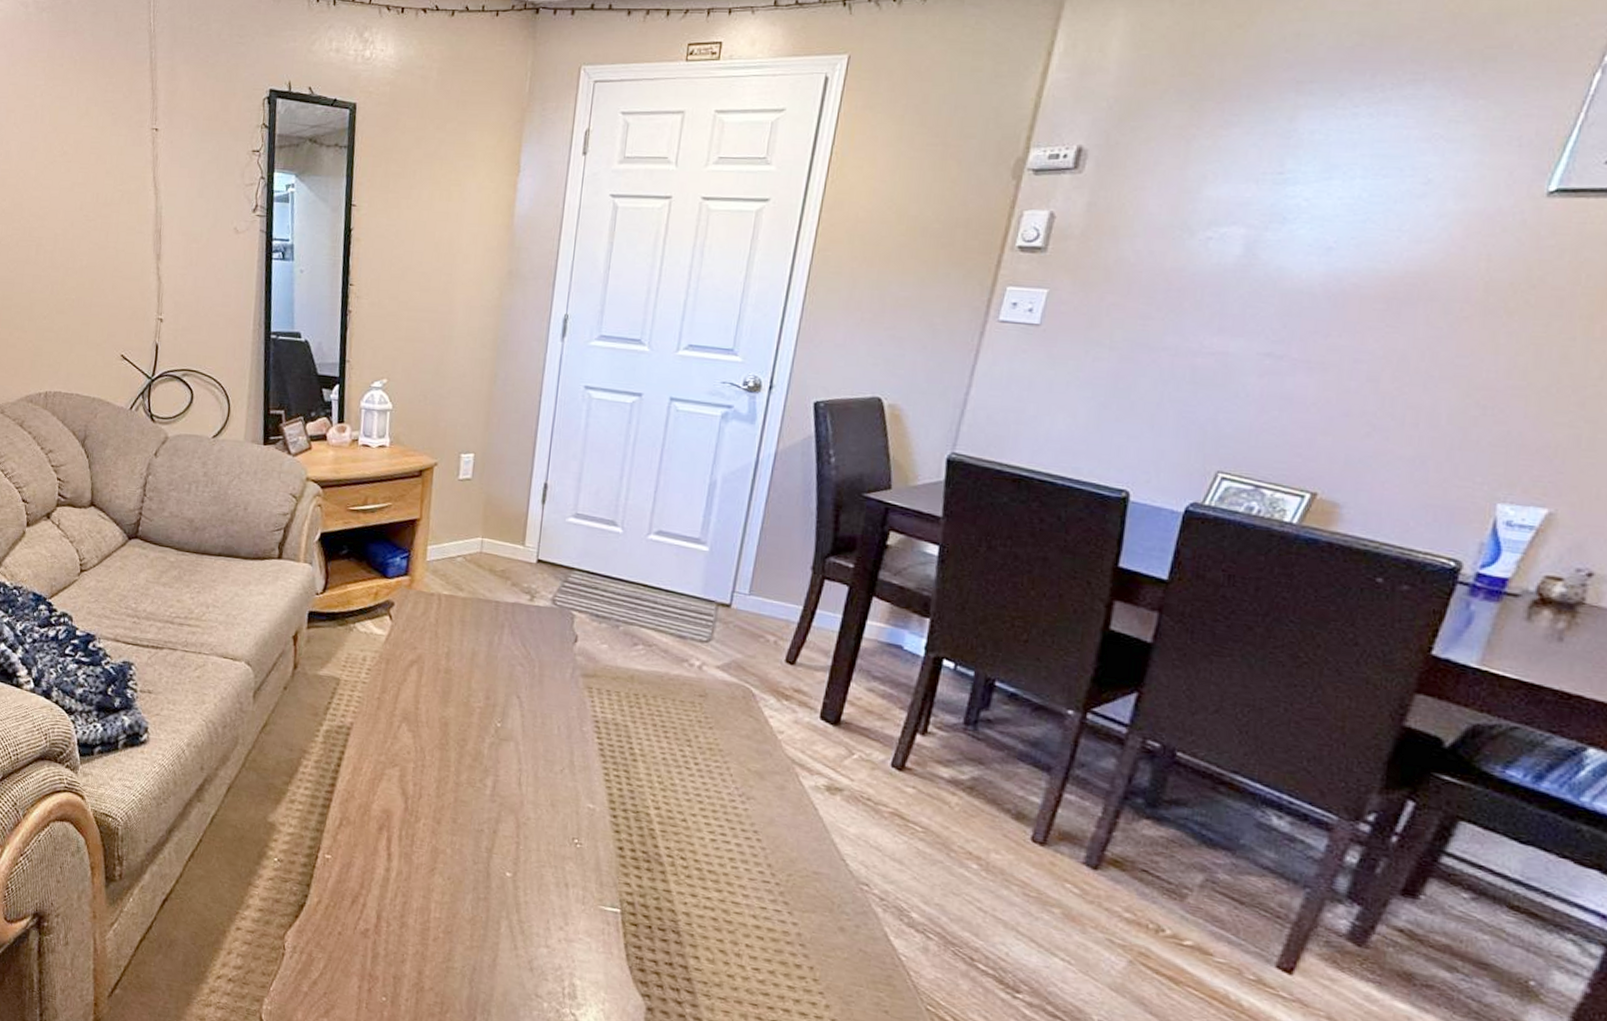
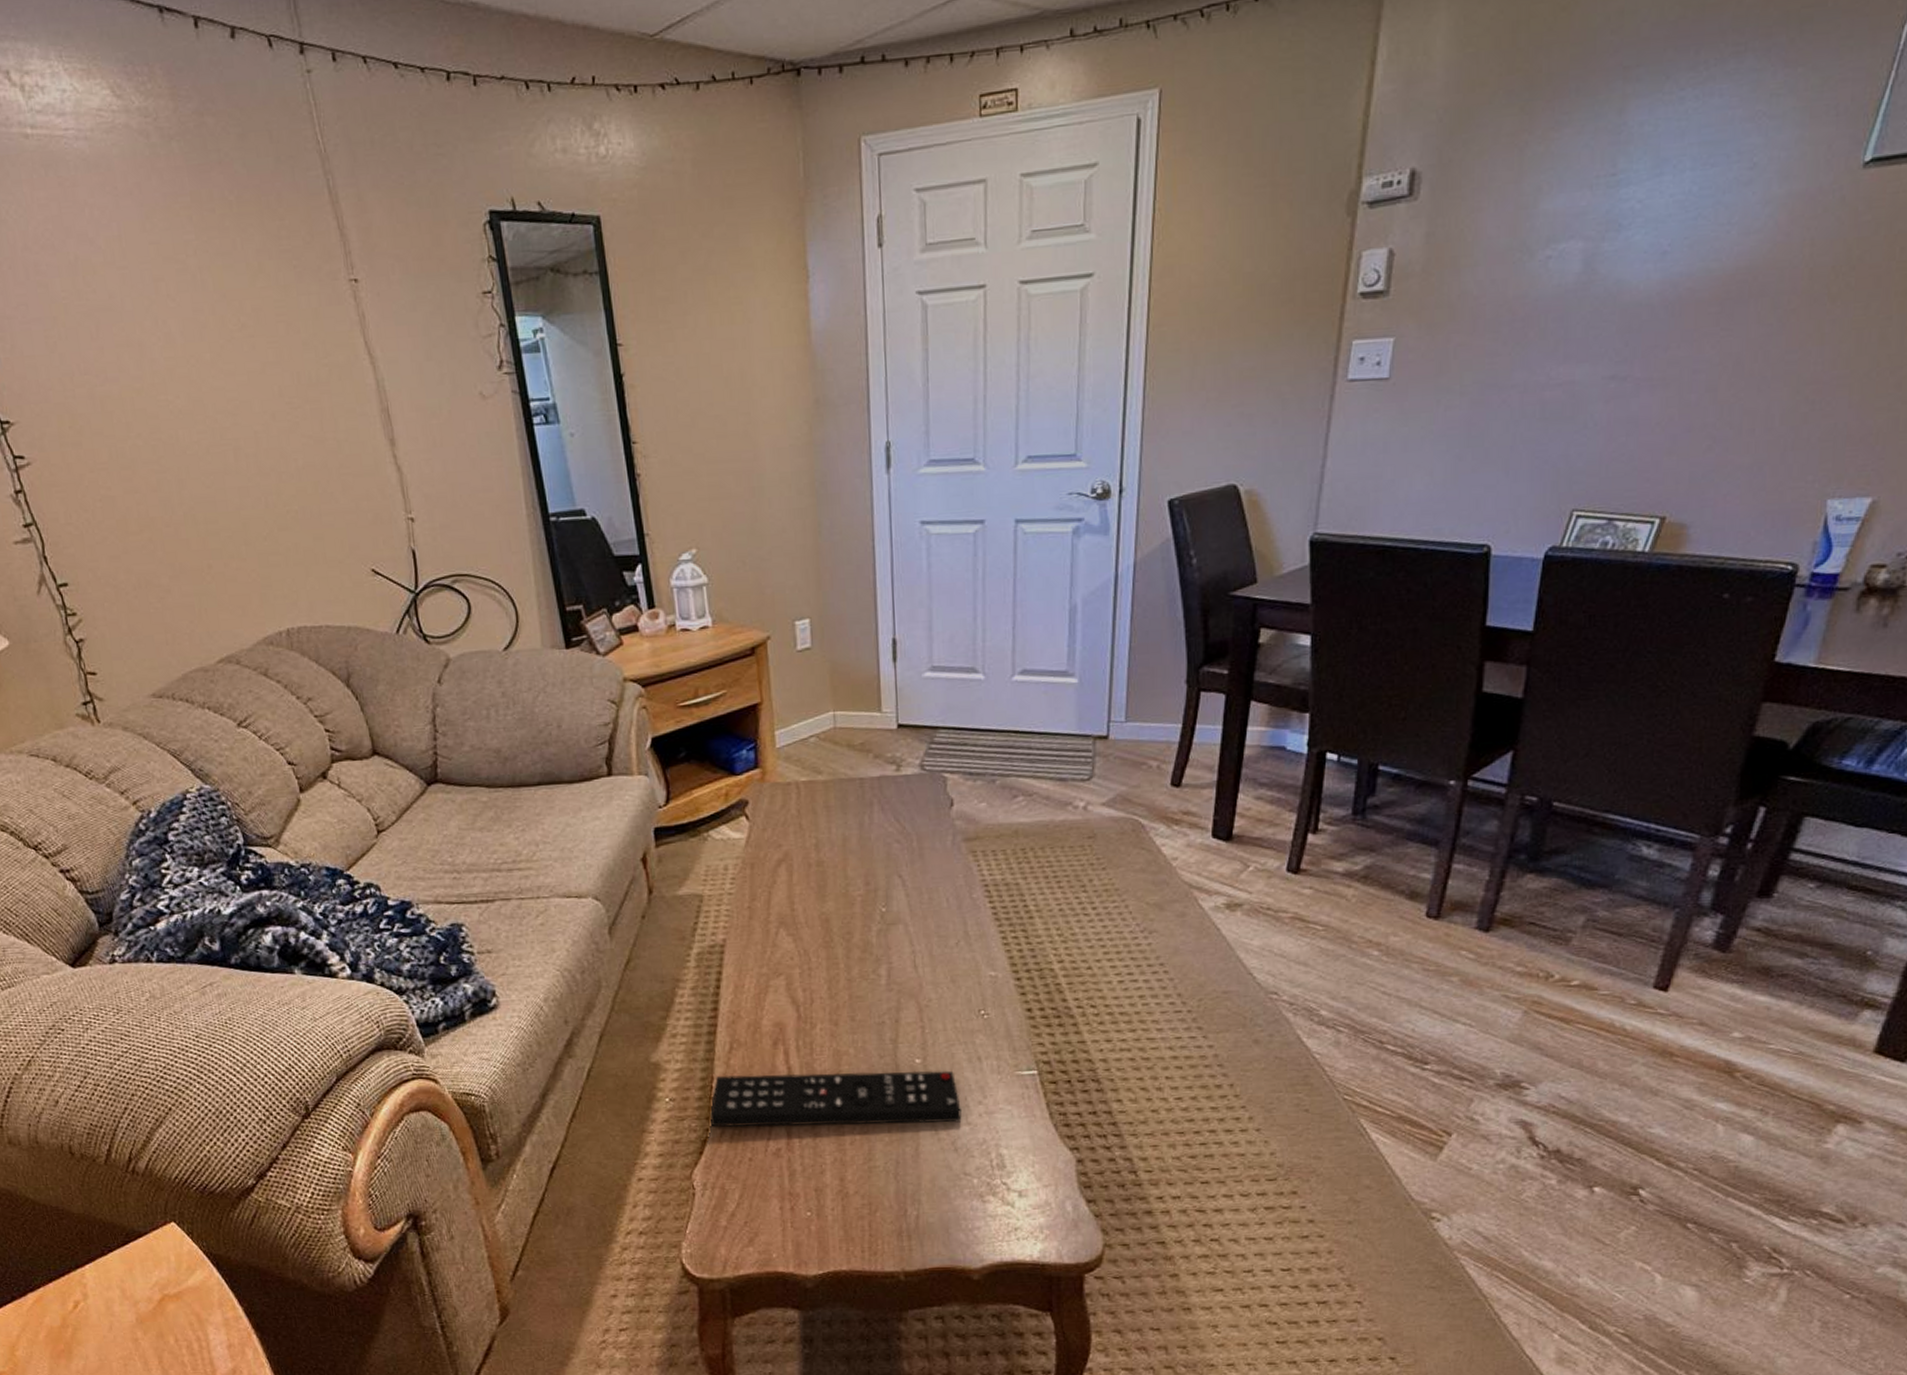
remote control: none [310,848,543,943] -> present [710,1070,962,1128]

